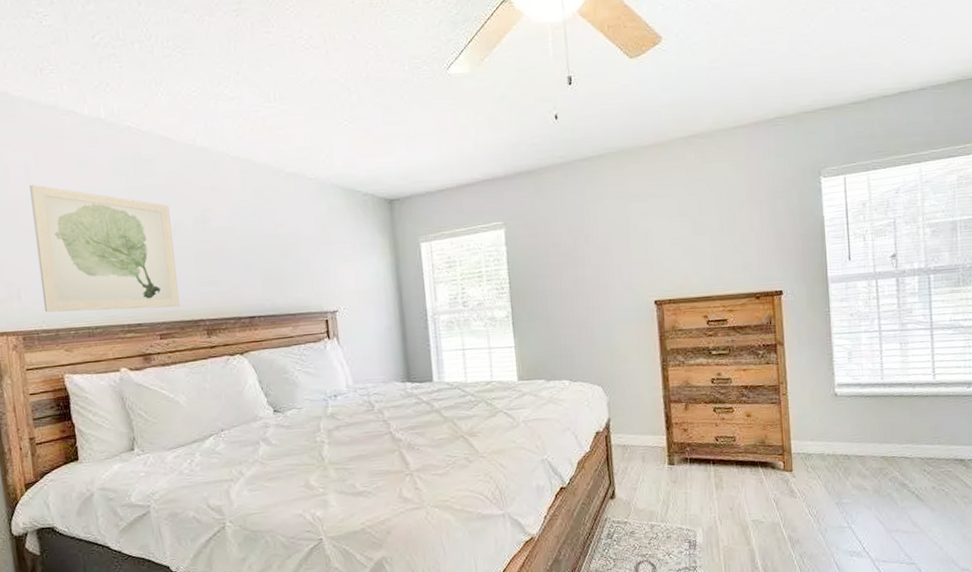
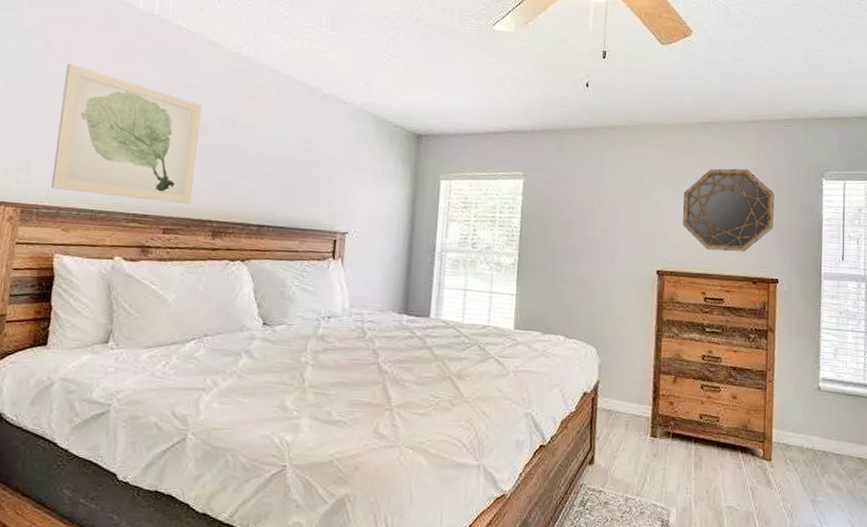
home mirror: none [673,179,772,272] -> present [683,168,774,252]

